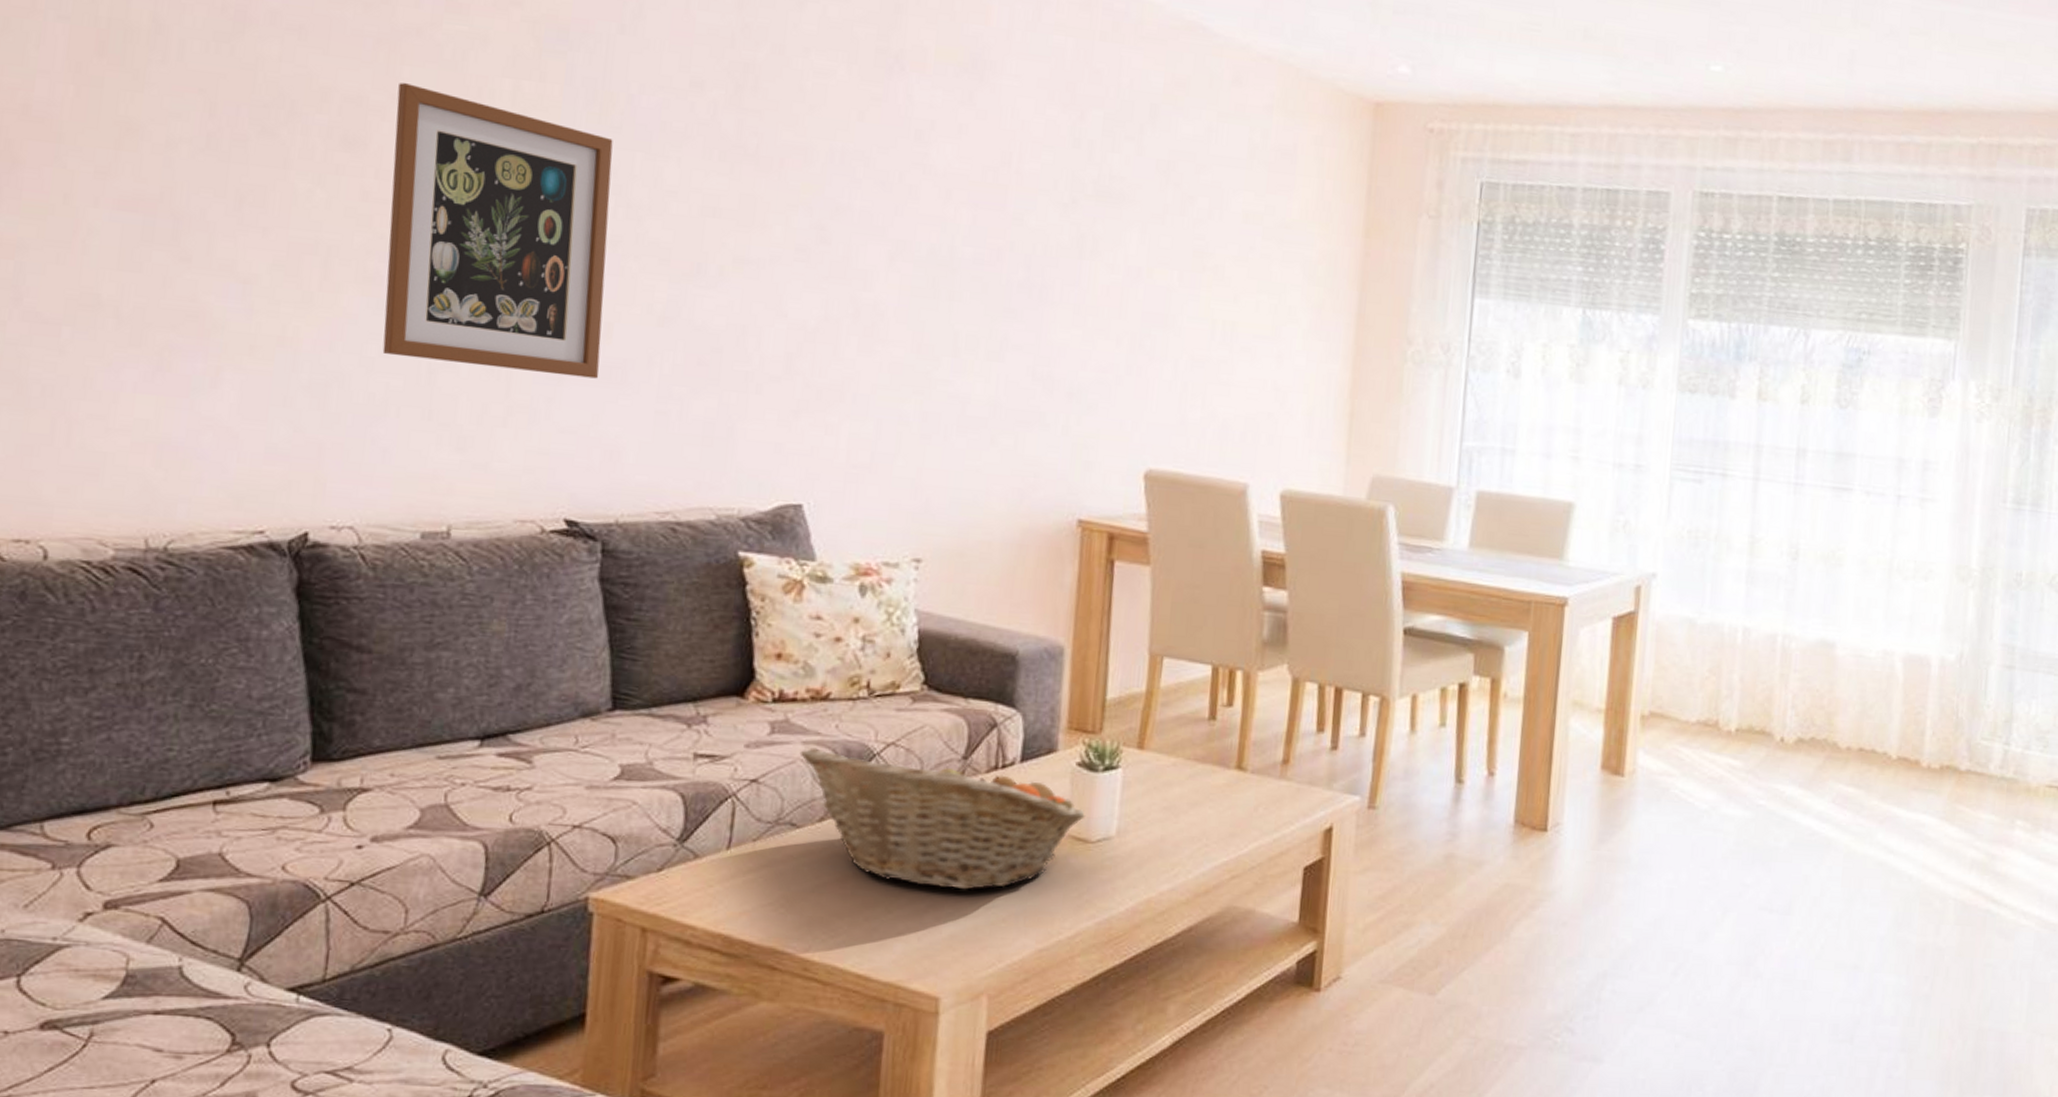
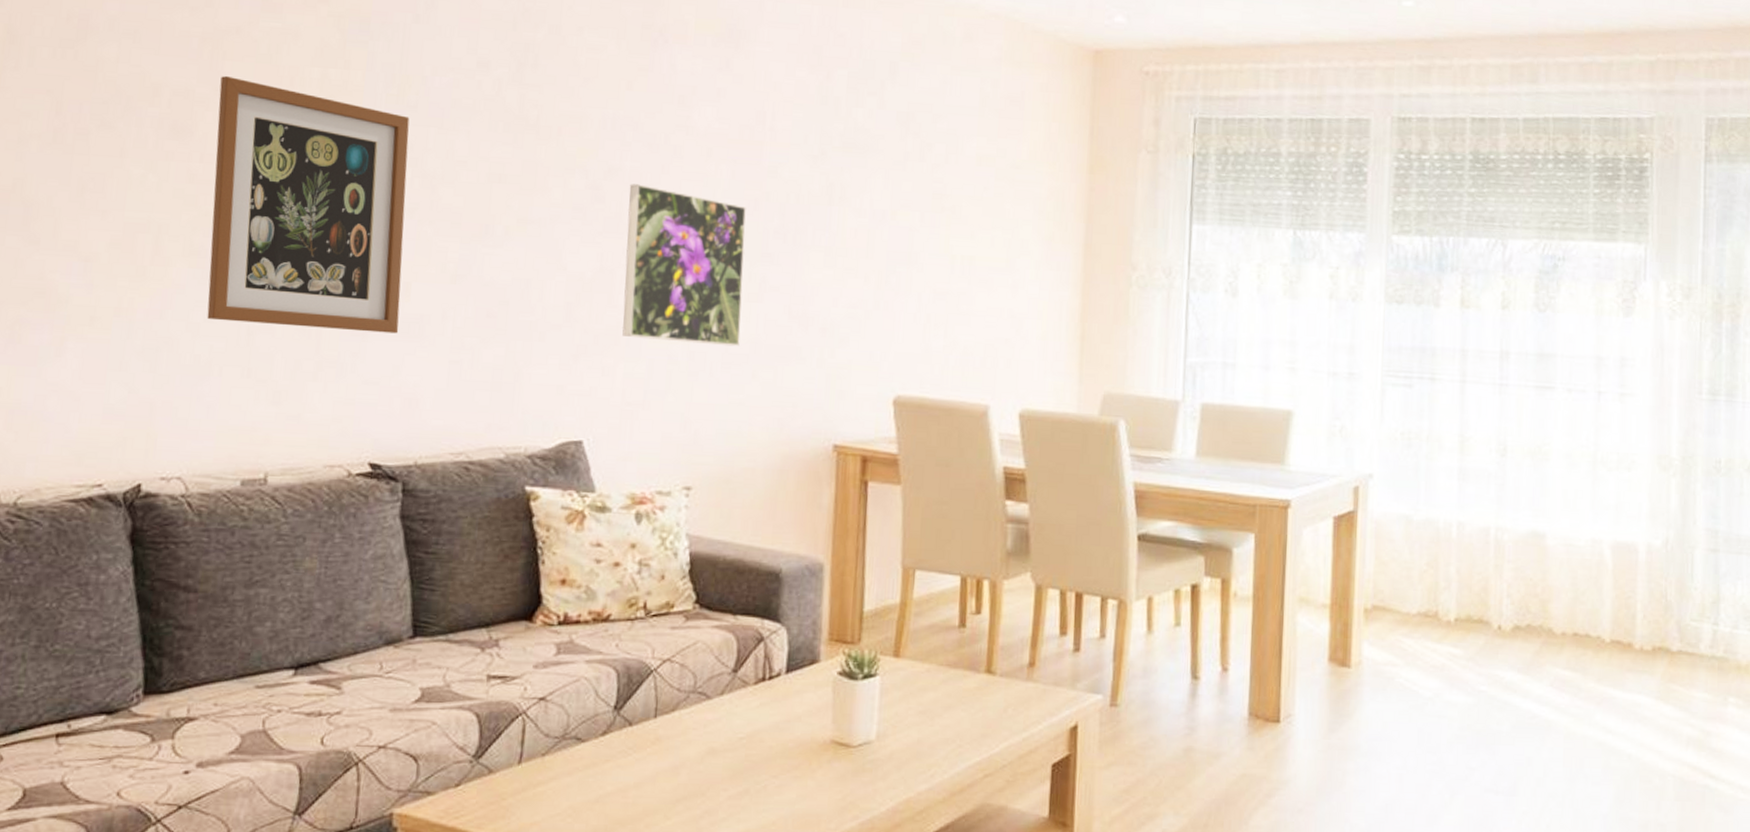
fruit basket: present [799,747,1085,890] -> none [583,666,847,796]
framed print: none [848,225,988,409] -> present [622,184,746,347]

